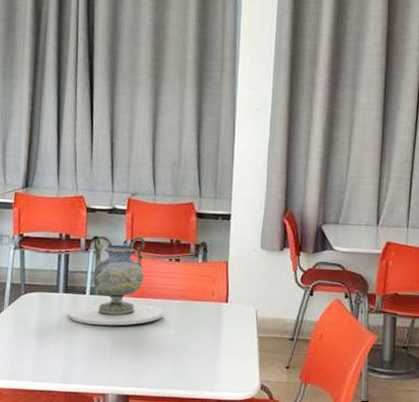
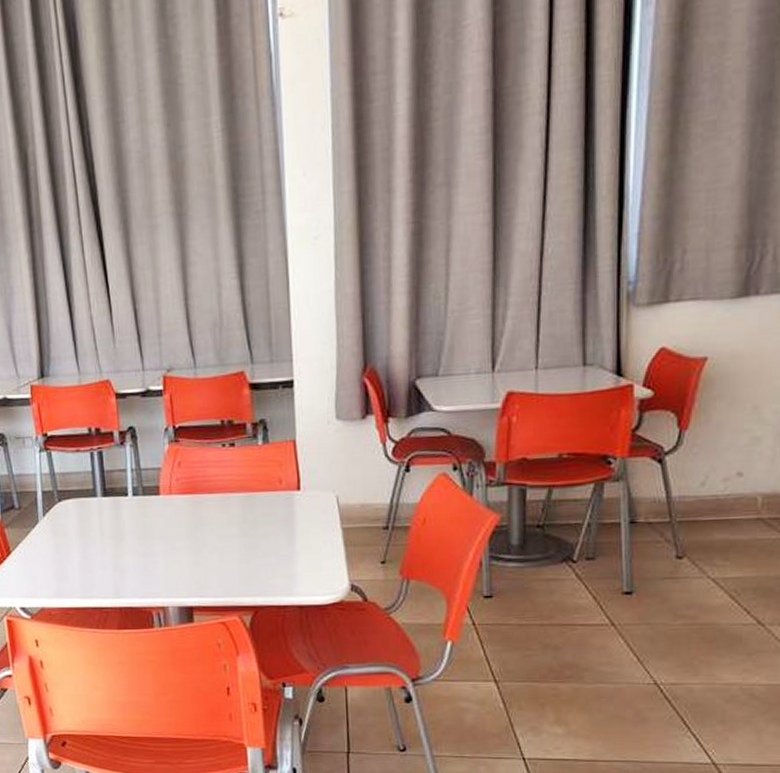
decorative vase: present [68,236,164,326] -> none [111,421,223,531]

